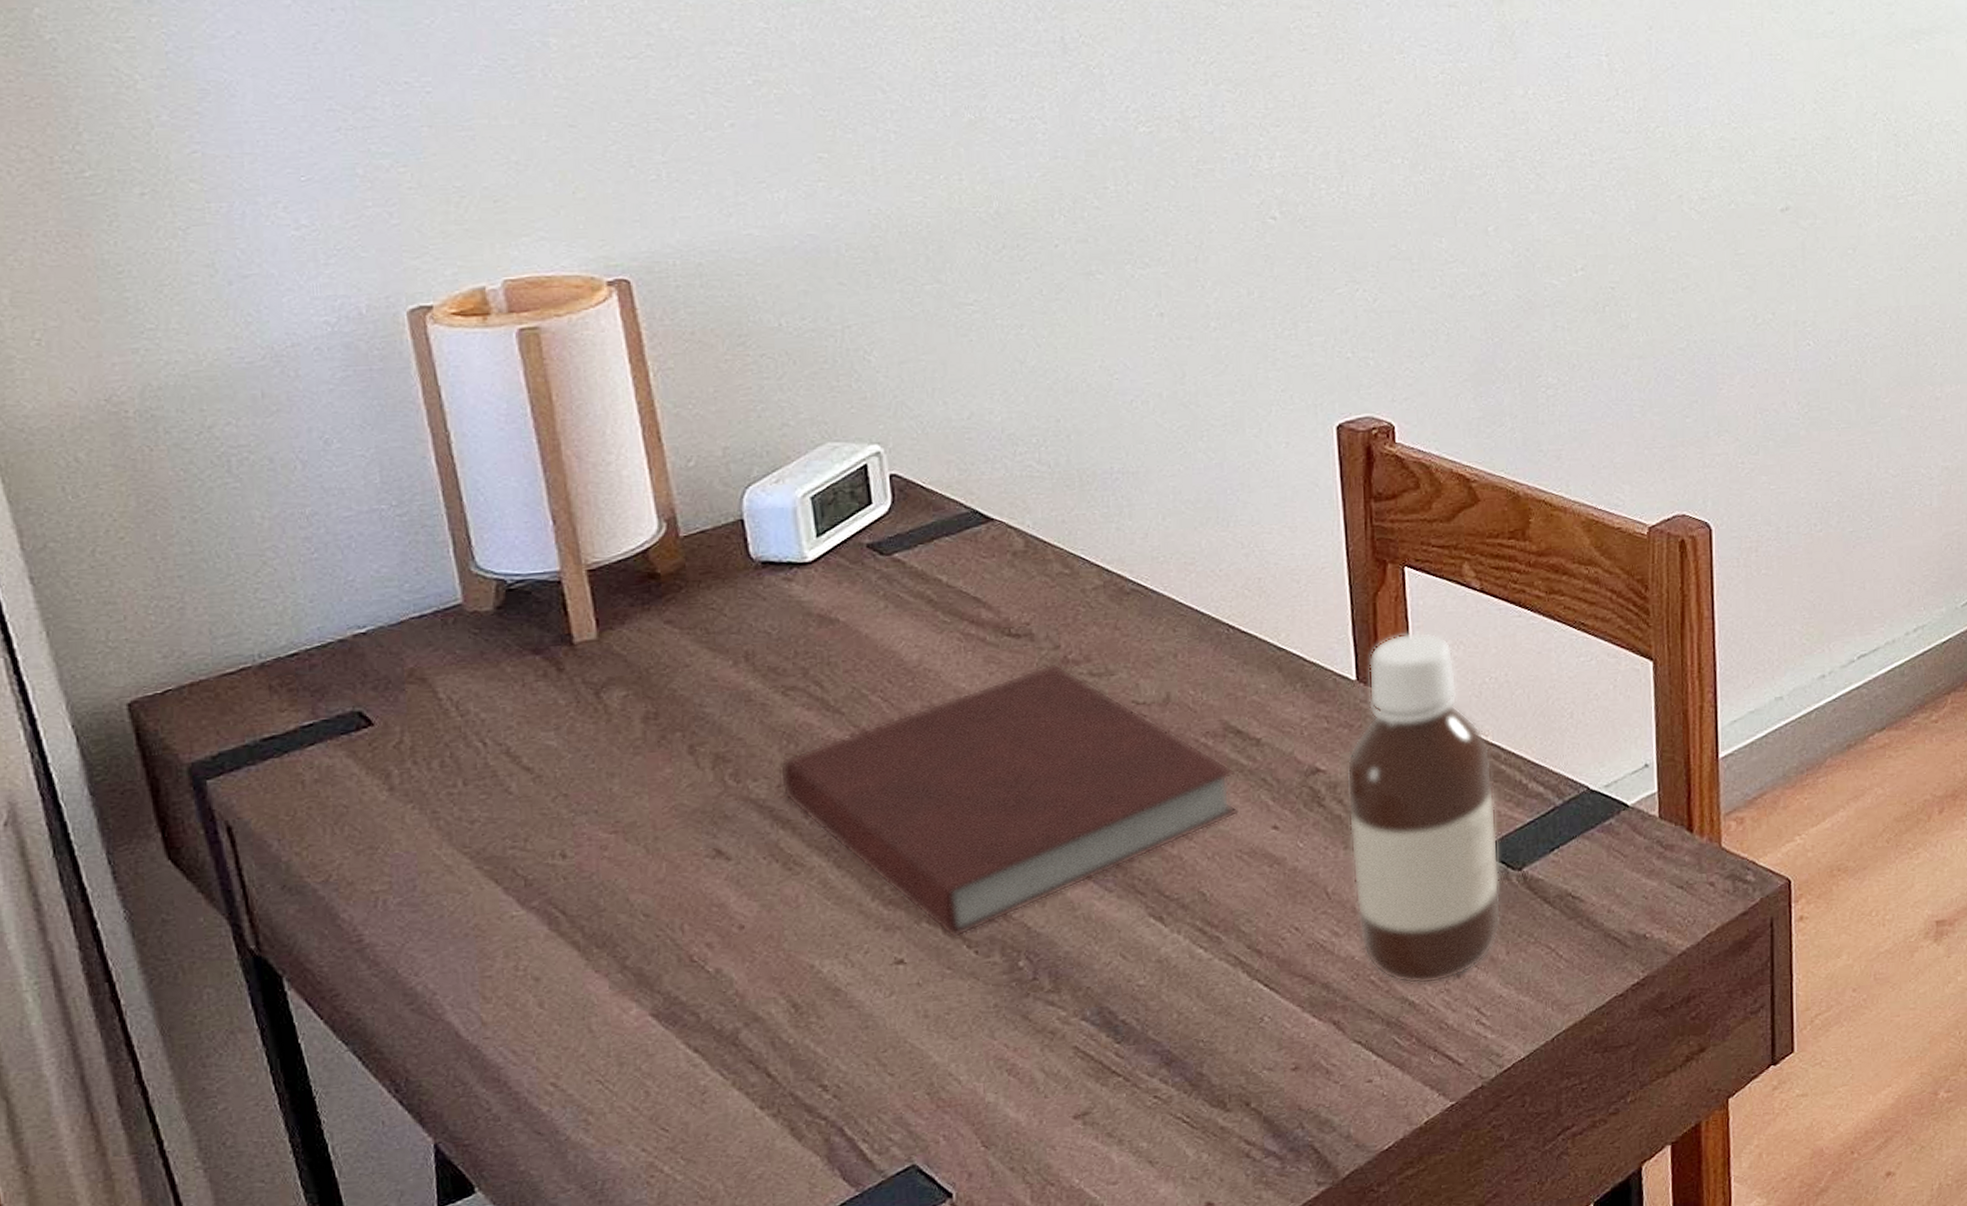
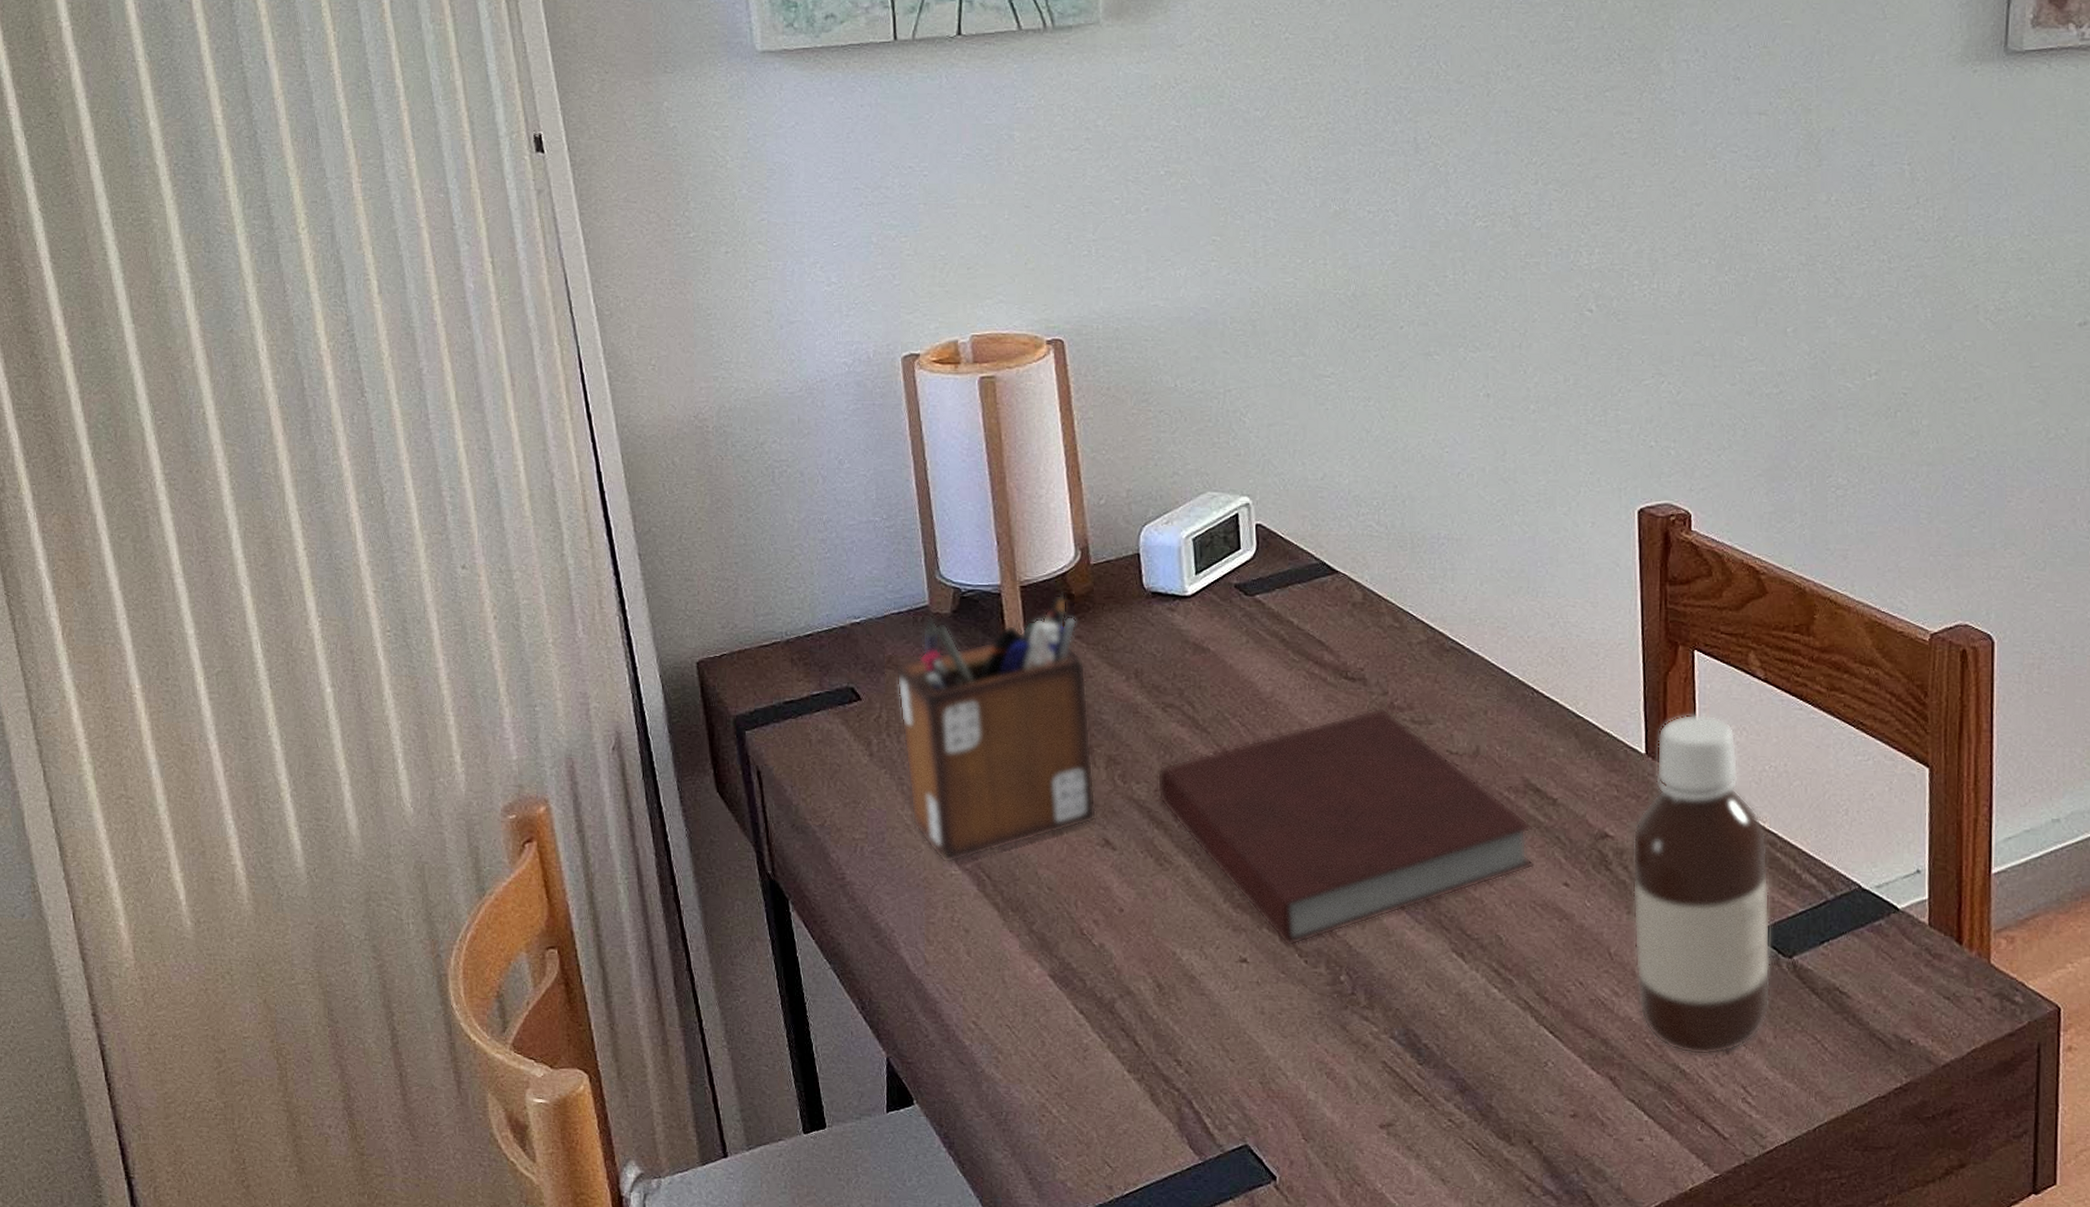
desk organizer: none [420,572,704,905] -> present [895,592,1097,864]

